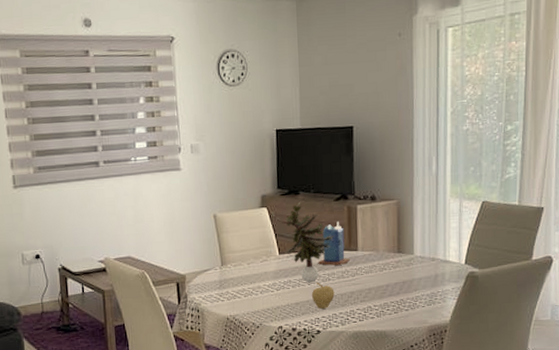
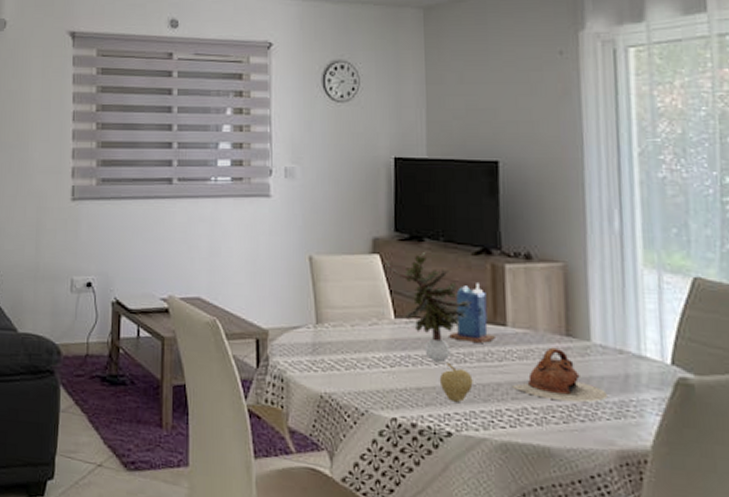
teapot: none [362,262,423,299] -> present [513,347,607,402]

